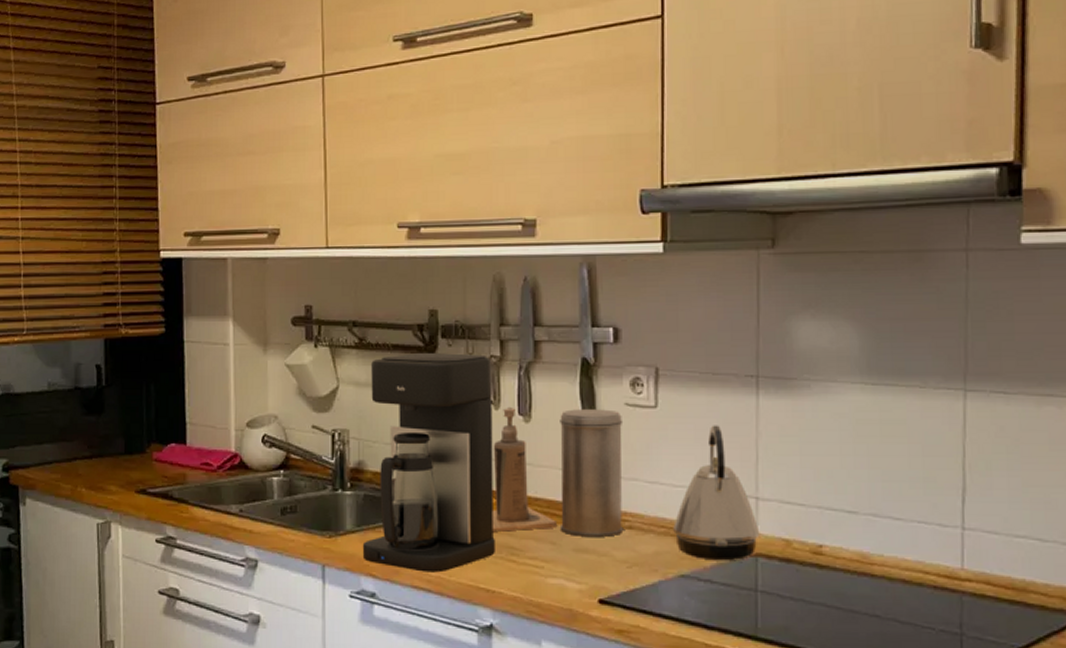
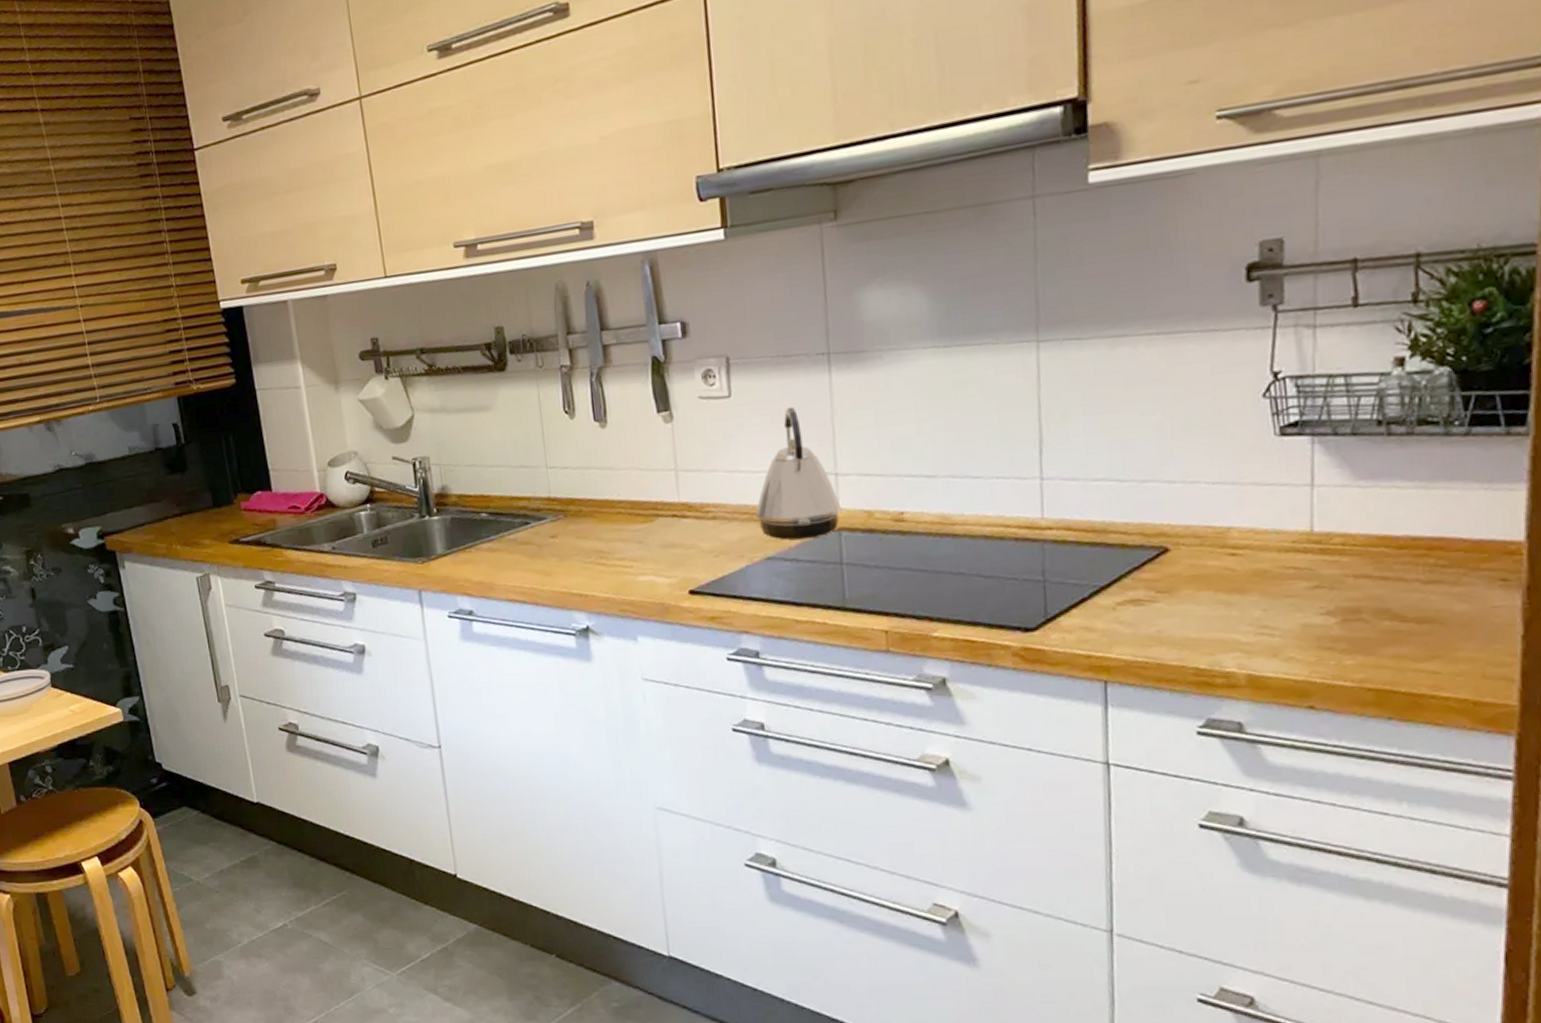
coffee maker: present [362,353,495,573] -> none [443,365,584,586]
soap dispenser: present [492,406,558,532] -> none [572,414,643,538]
canister: present [559,409,624,537] -> none [635,405,708,533]

